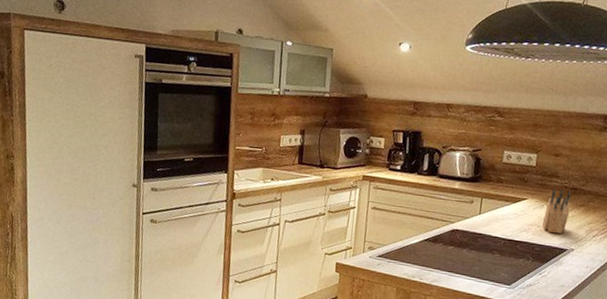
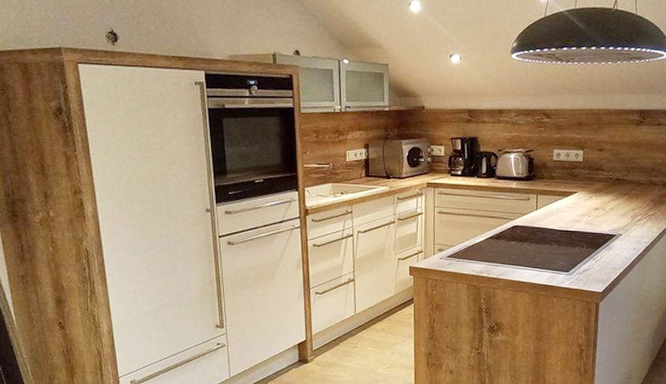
knife block: present [542,188,572,234] -> none [592,180,616,222]

